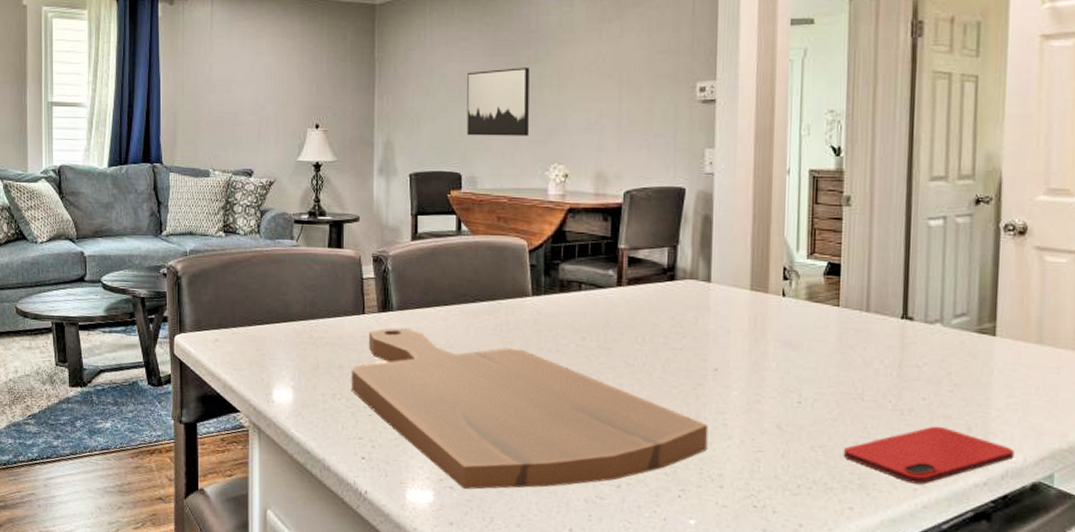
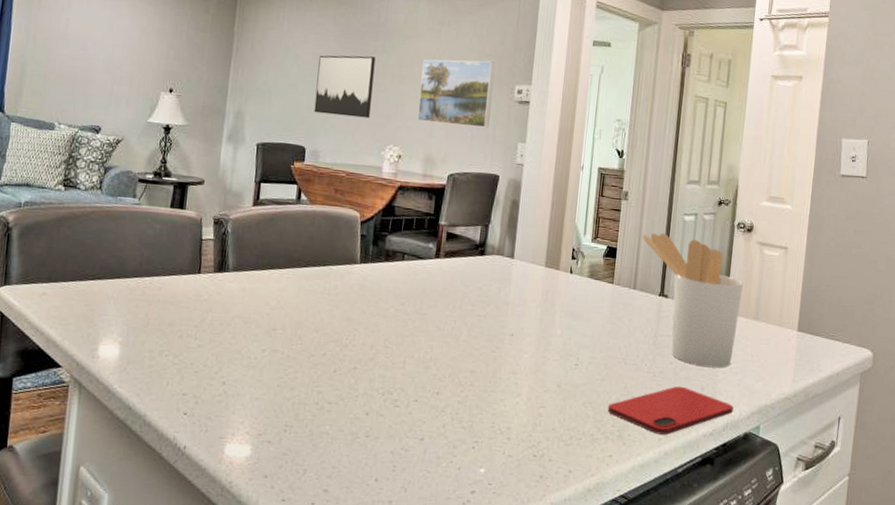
cutting board: present [351,328,709,490] -> none [179,288,502,443]
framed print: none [583,57,670,135] -> present [417,59,496,128]
utensil holder: none [873,243,1019,404] -> present [642,233,744,368]

